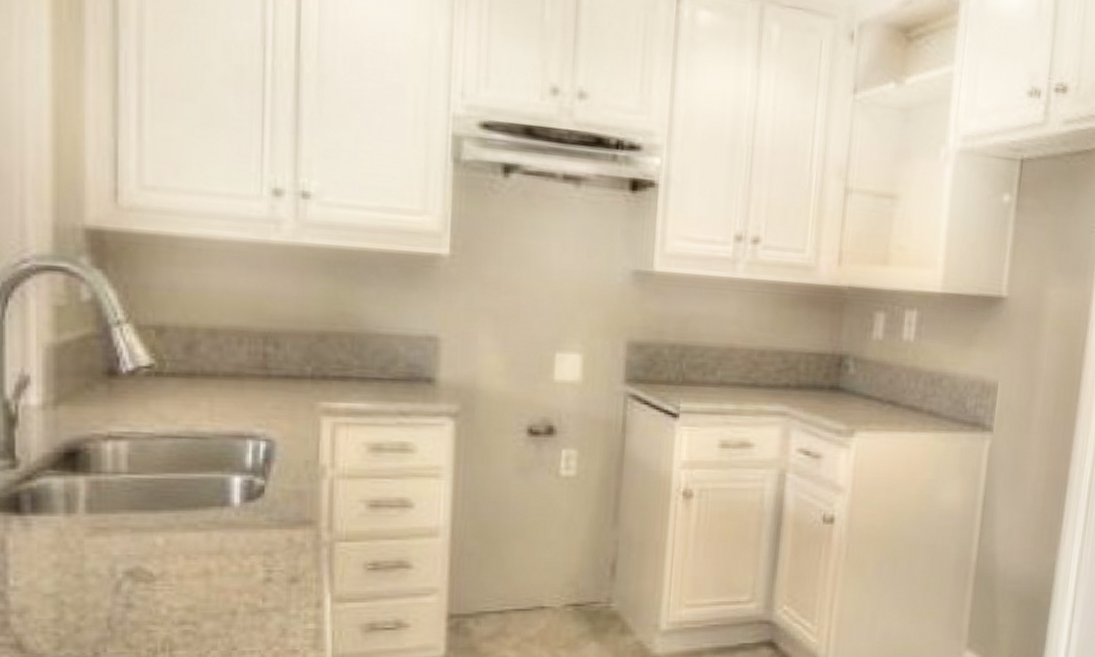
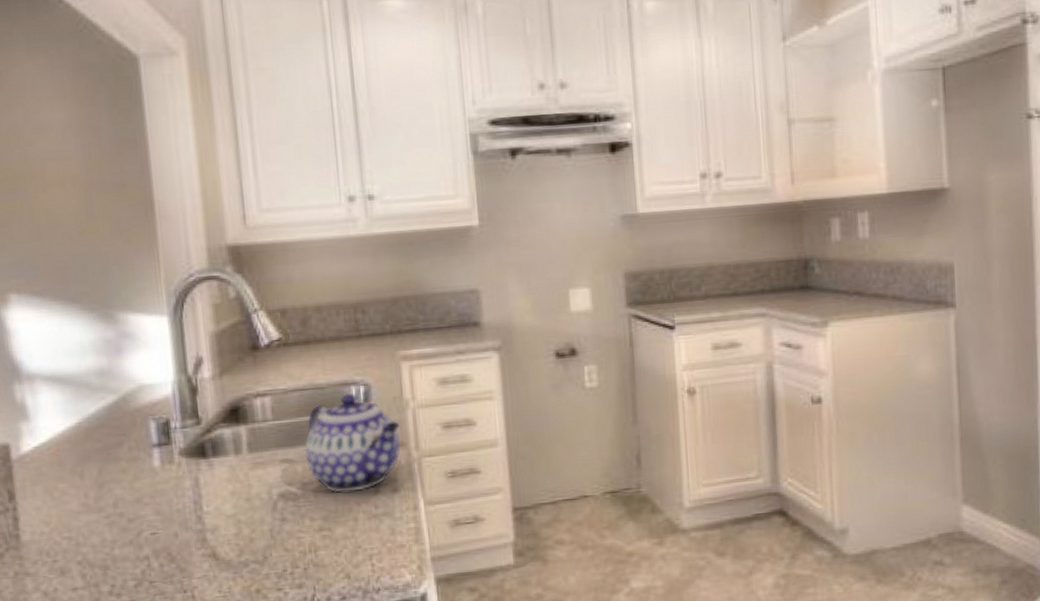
teapot: none [170,448,311,577] -> present [304,392,401,493]

